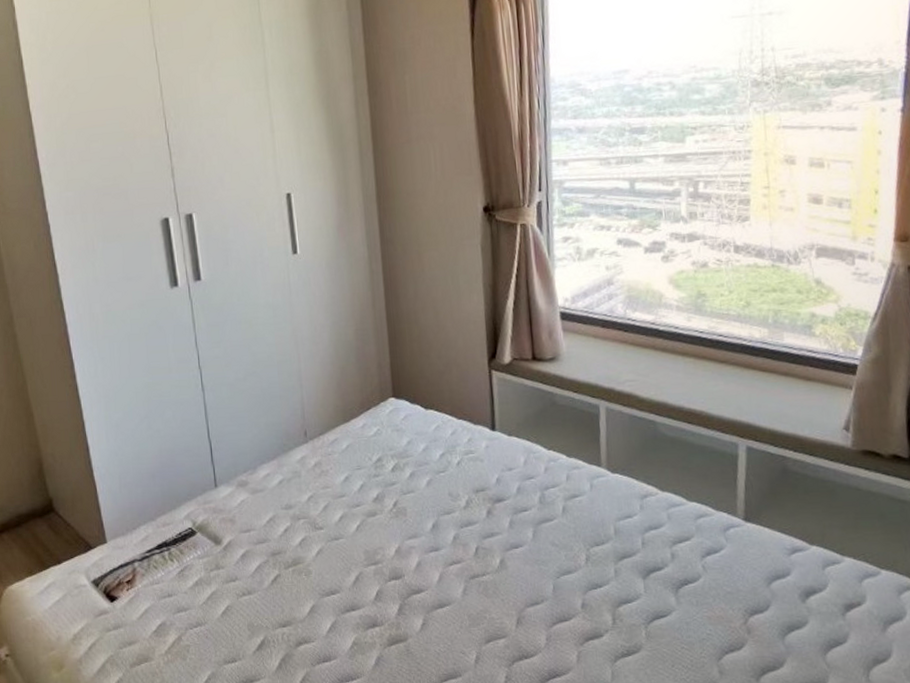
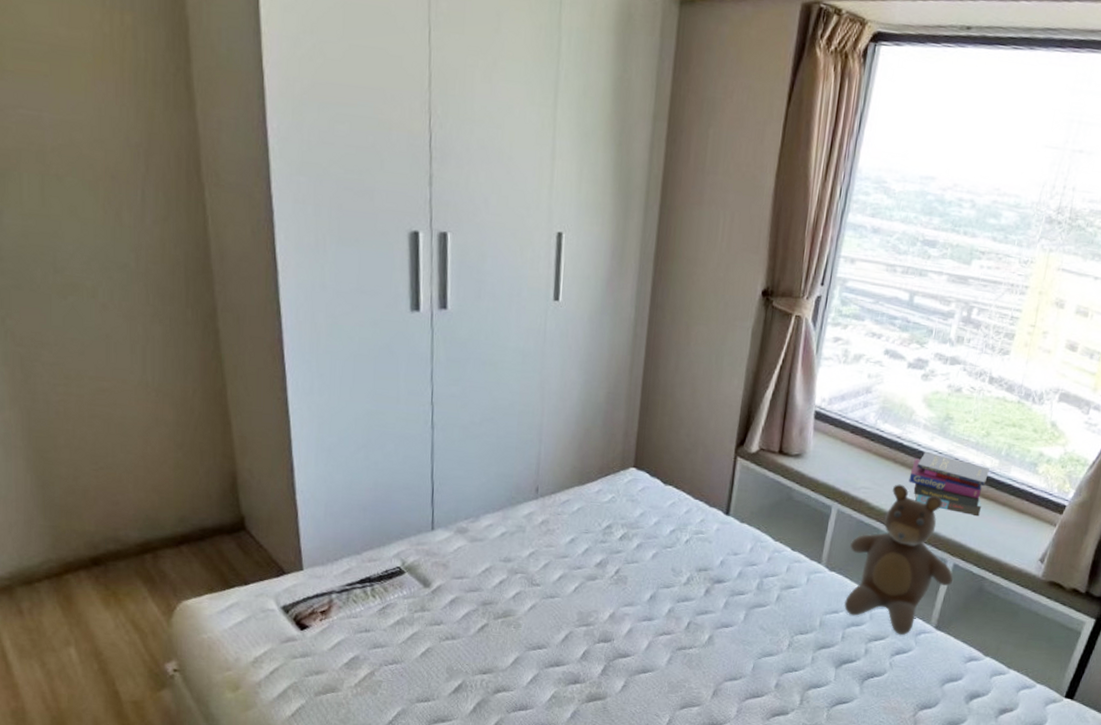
teddy bear: none [628,371,751,532] -> present [844,484,954,635]
books: none [674,332,762,391] -> present [908,451,989,516]

